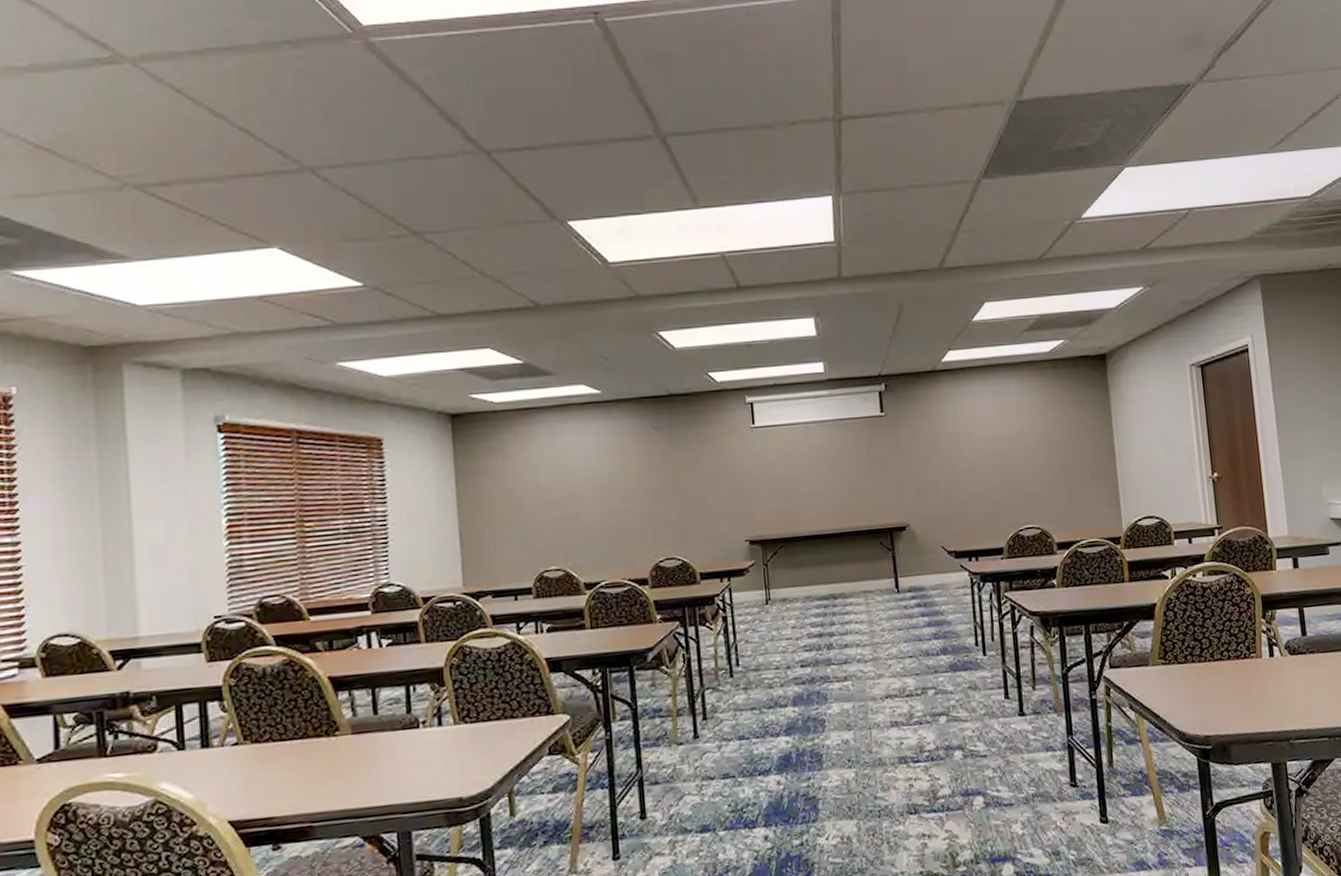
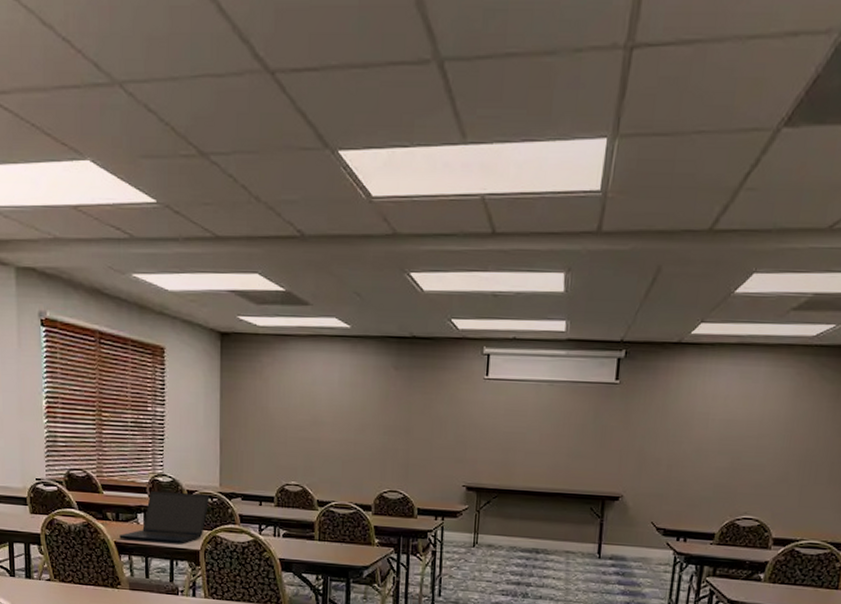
laptop: none [335,599,452,672] -> present [119,490,210,543]

